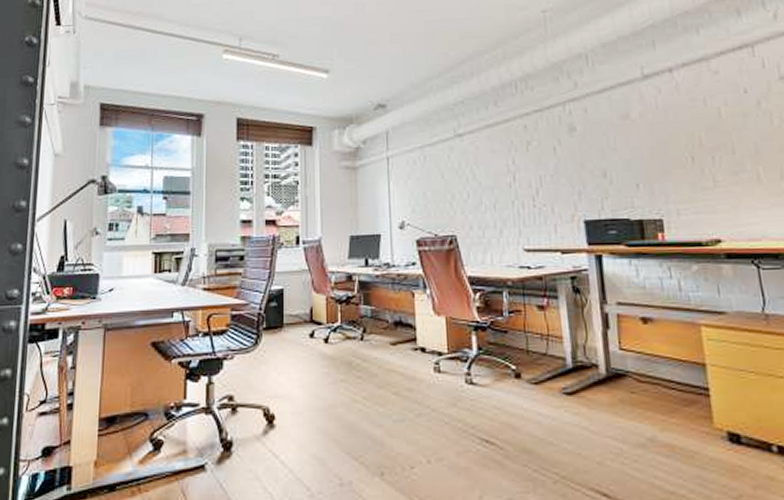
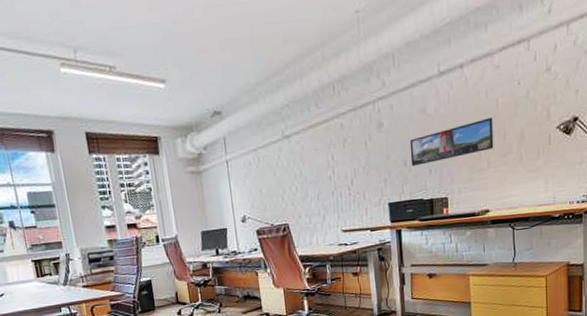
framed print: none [609,128,720,178] -> present [409,117,494,166]

